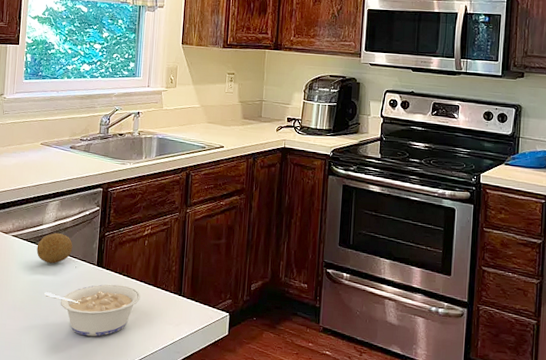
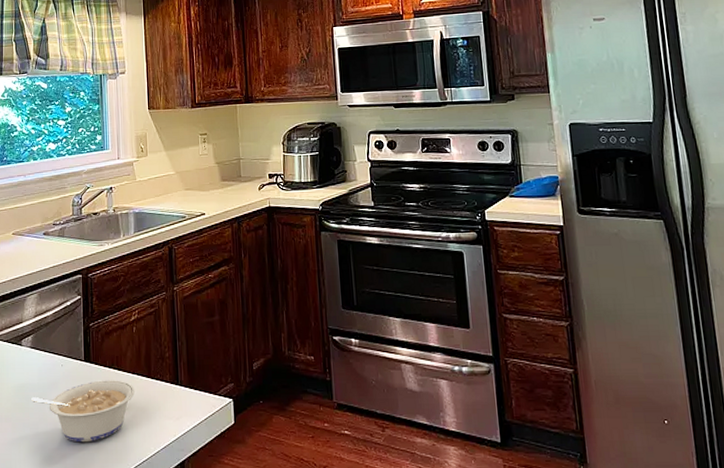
fruit: present [36,232,73,264] -> none [18,329,56,365]

